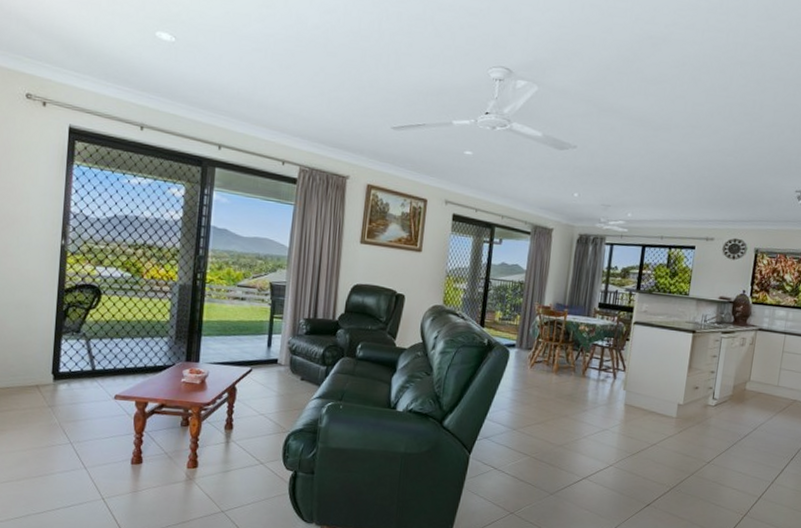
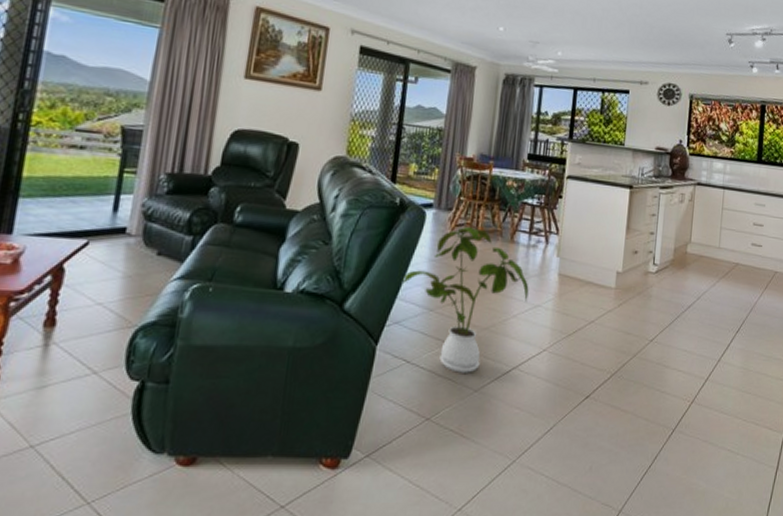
house plant: none [490,363,598,480] -> present [402,227,529,373]

